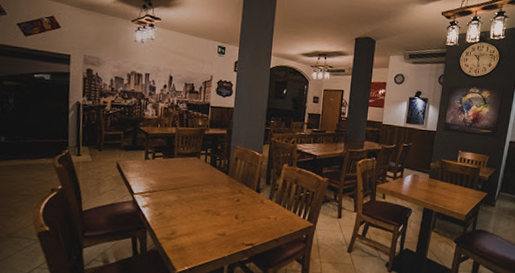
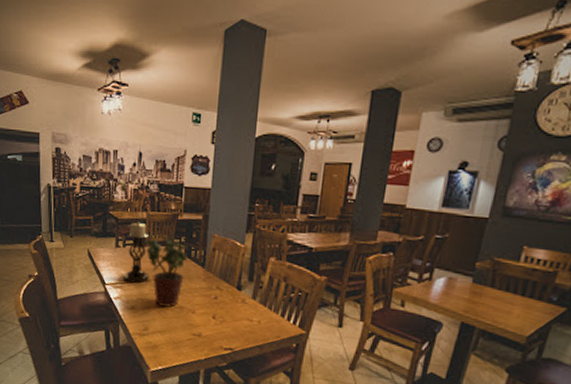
candle holder: none [151,136,177,191] -> present [122,221,149,283]
potted plant: none [170,147,213,211] -> present [141,234,188,307]

